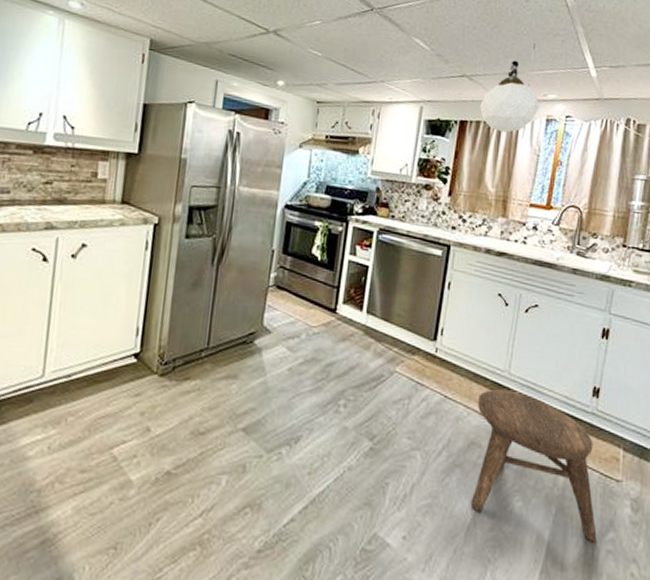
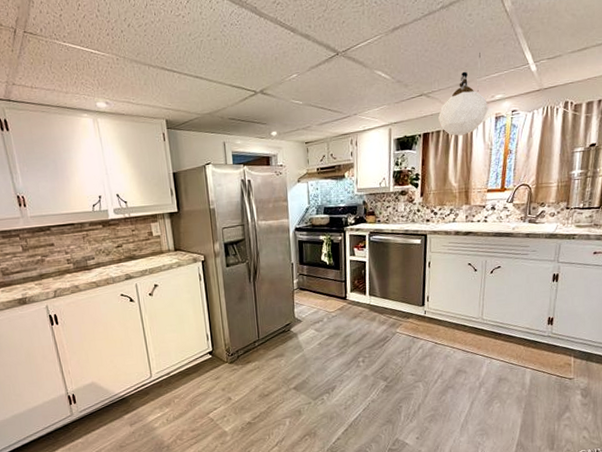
stool: present [470,389,597,543] -> none [461,330,557,421]

